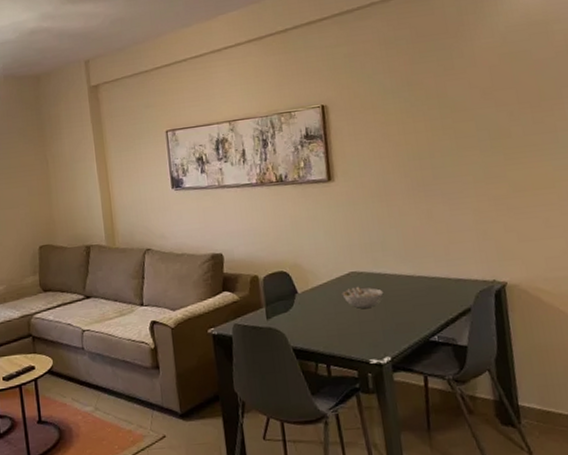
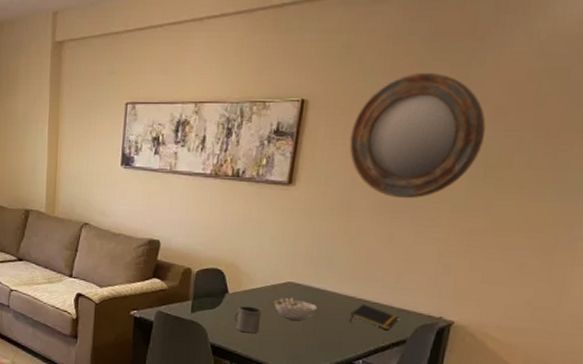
mug: none [307,302,335,330] -> present [233,305,262,334]
home mirror: none [370,68,482,178] -> present [349,73,486,199]
notepad: none [414,281,459,301] -> present [350,304,399,329]

